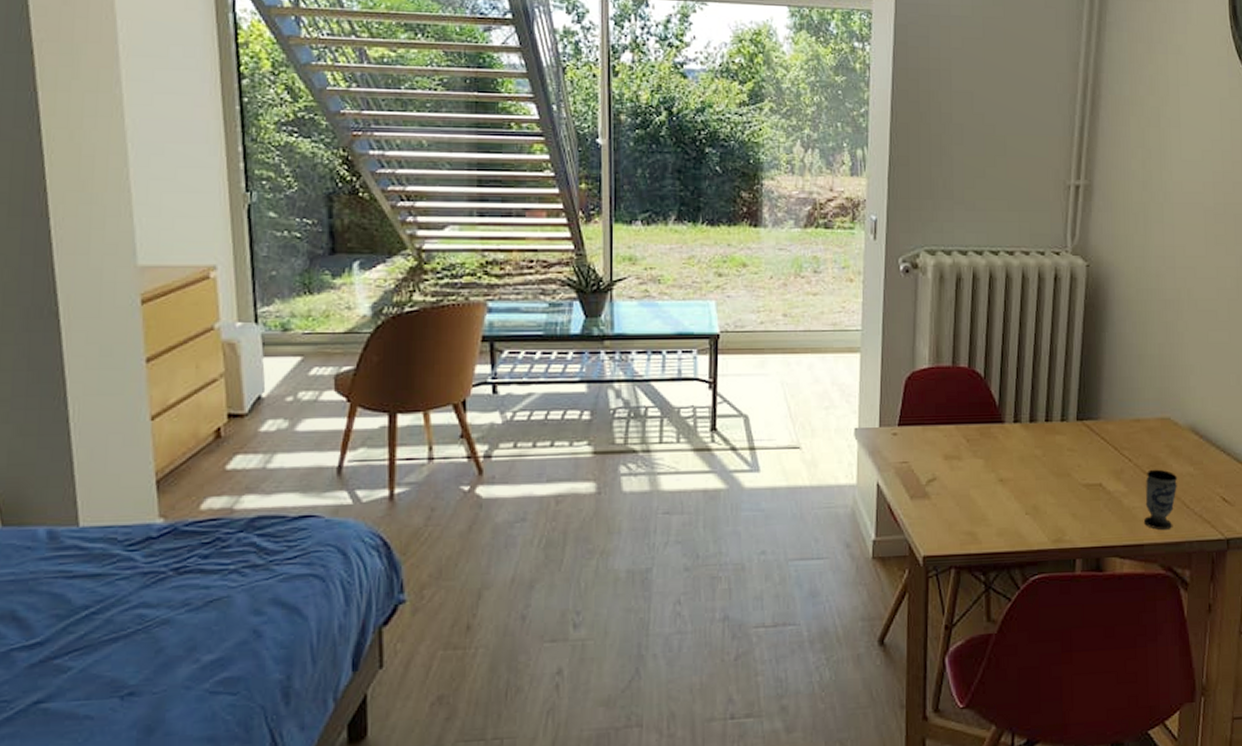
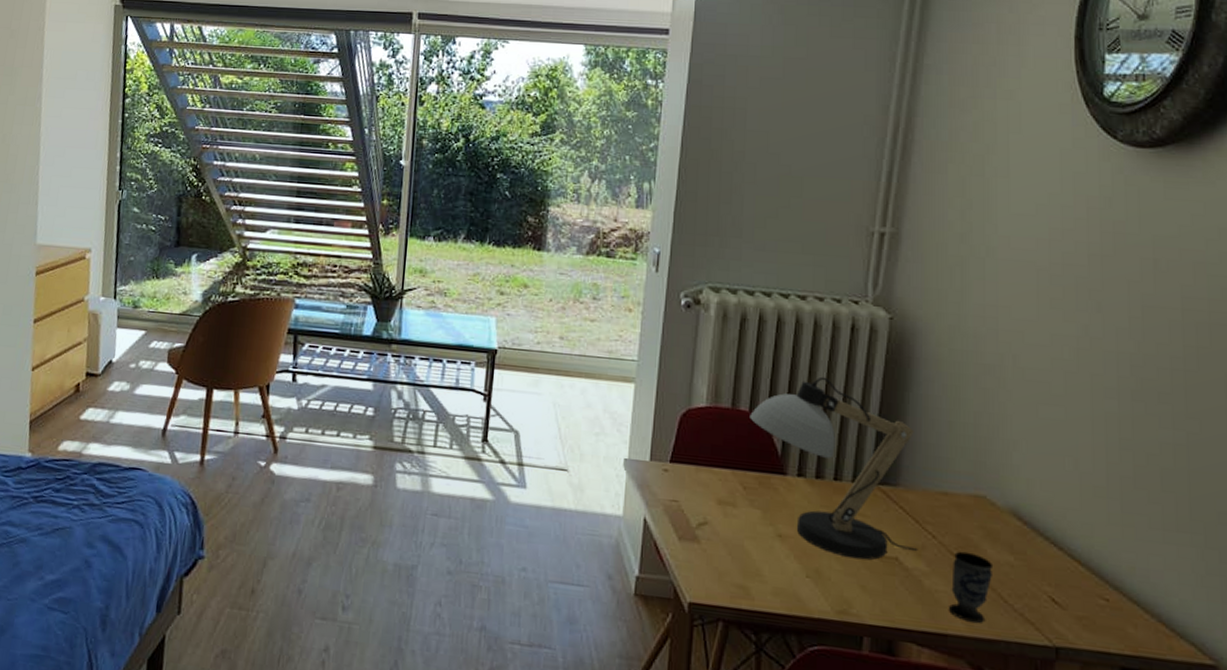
desk lamp: none [969,326,1118,491] -> present [750,376,918,560]

